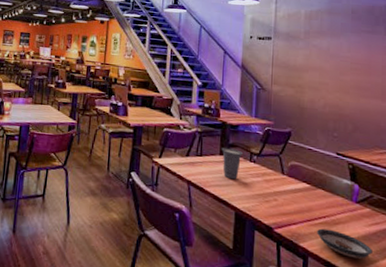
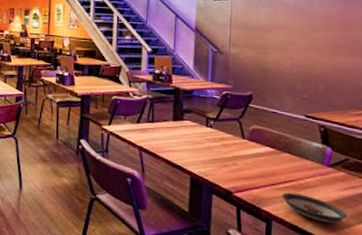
cup: present [221,147,244,180] -> none [174,113,199,145]

